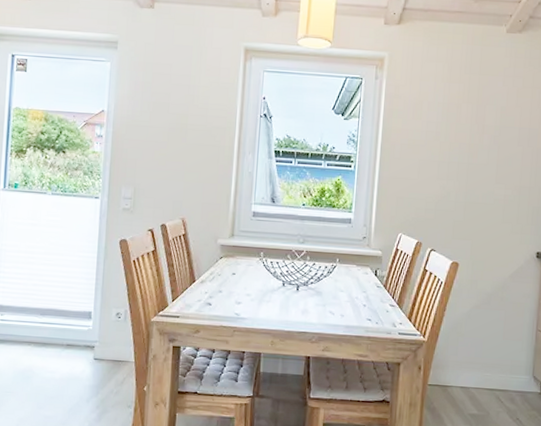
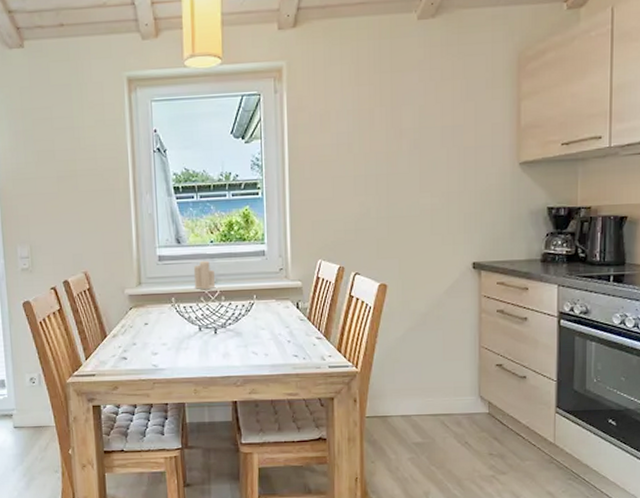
candle: none [282,221,304,249] -> present [193,260,216,290]

